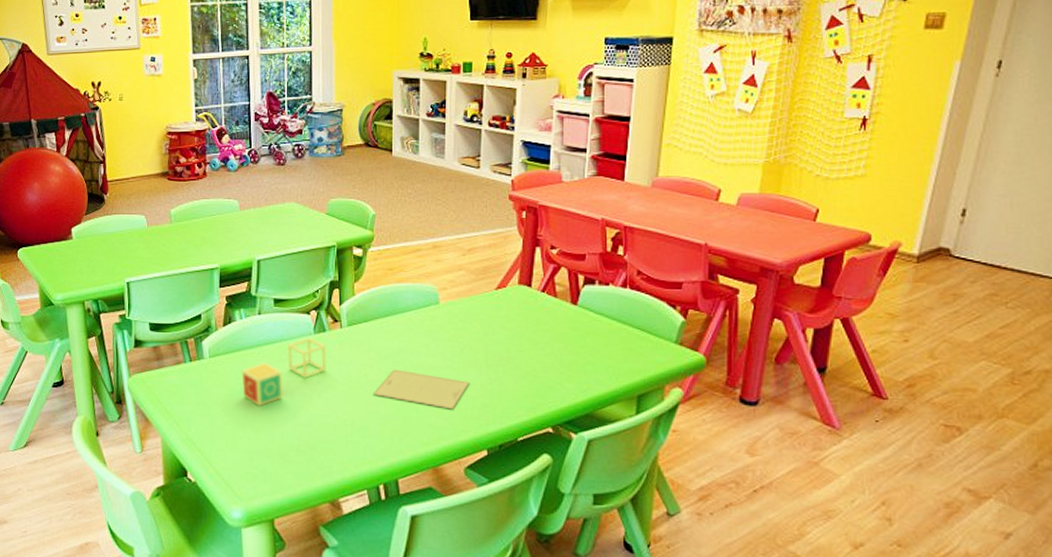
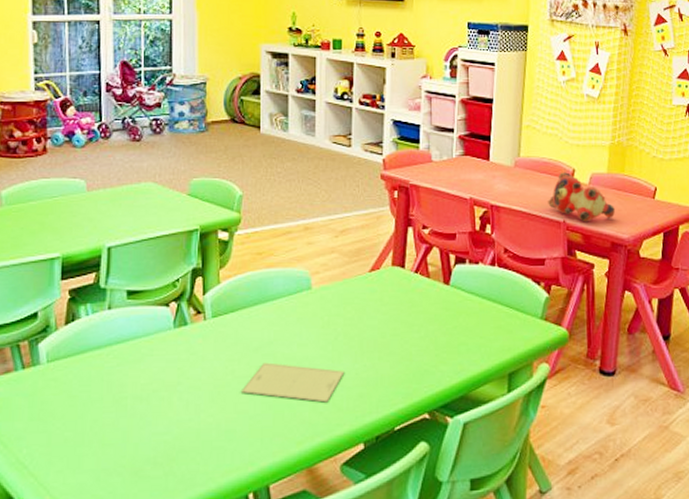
toy blocks: present [241,338,327,406] -> none [87,333,188,416]
stuffed animal: none [688,192,768,245] -> present [548,172,616,222]

